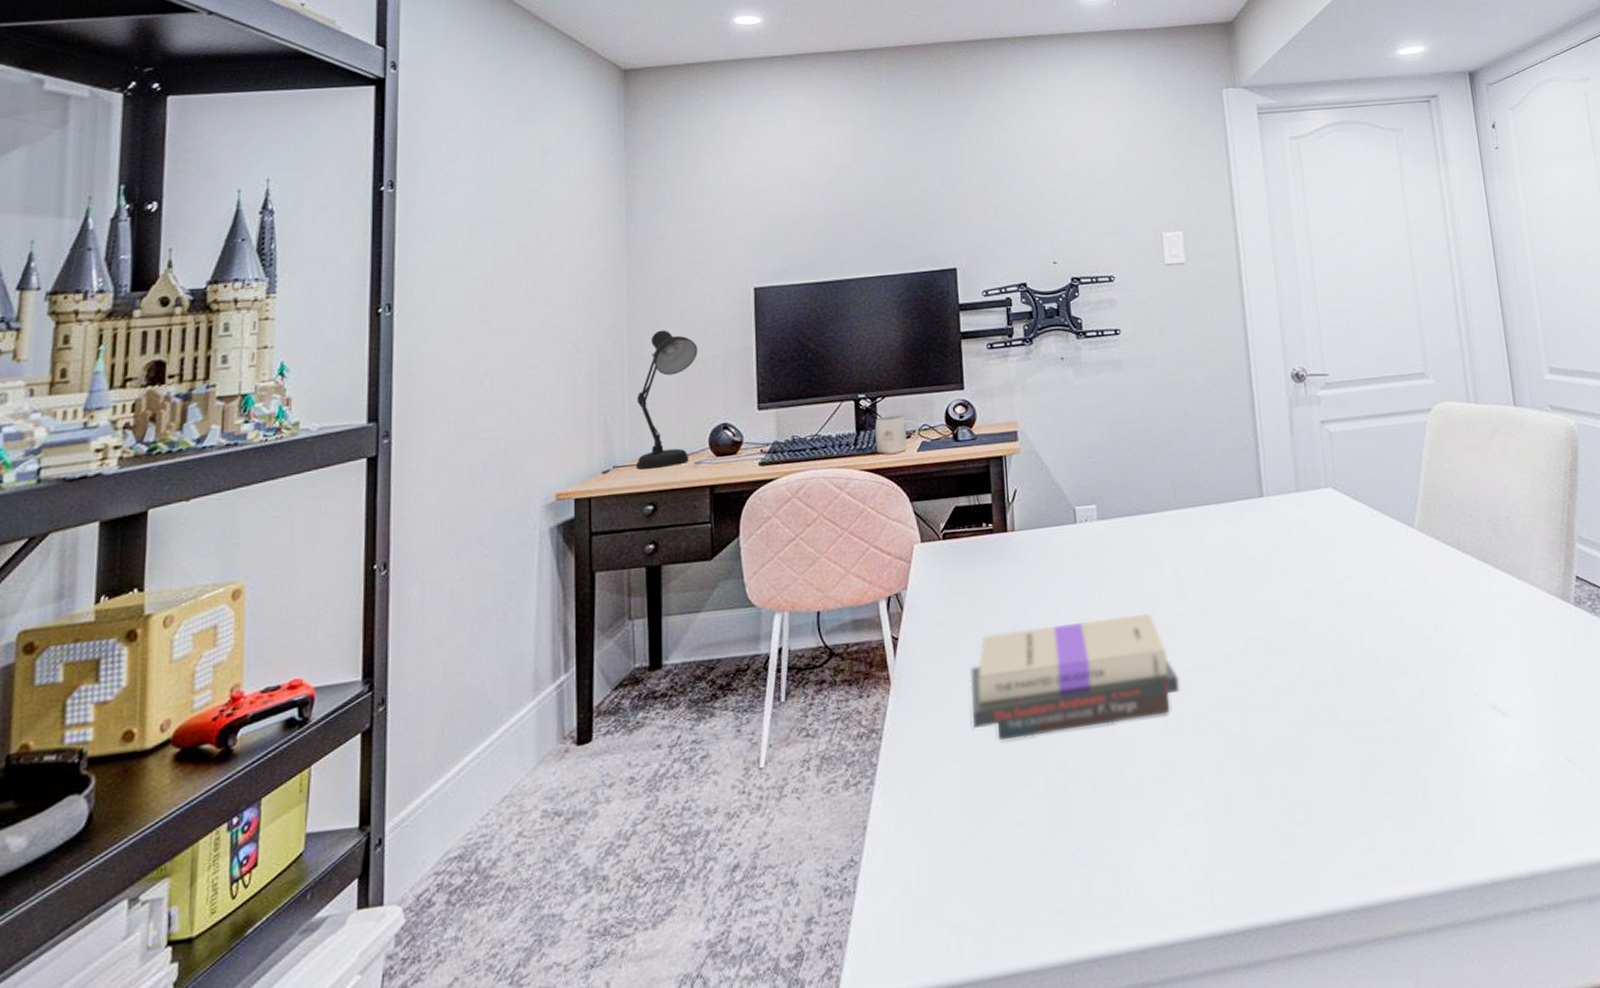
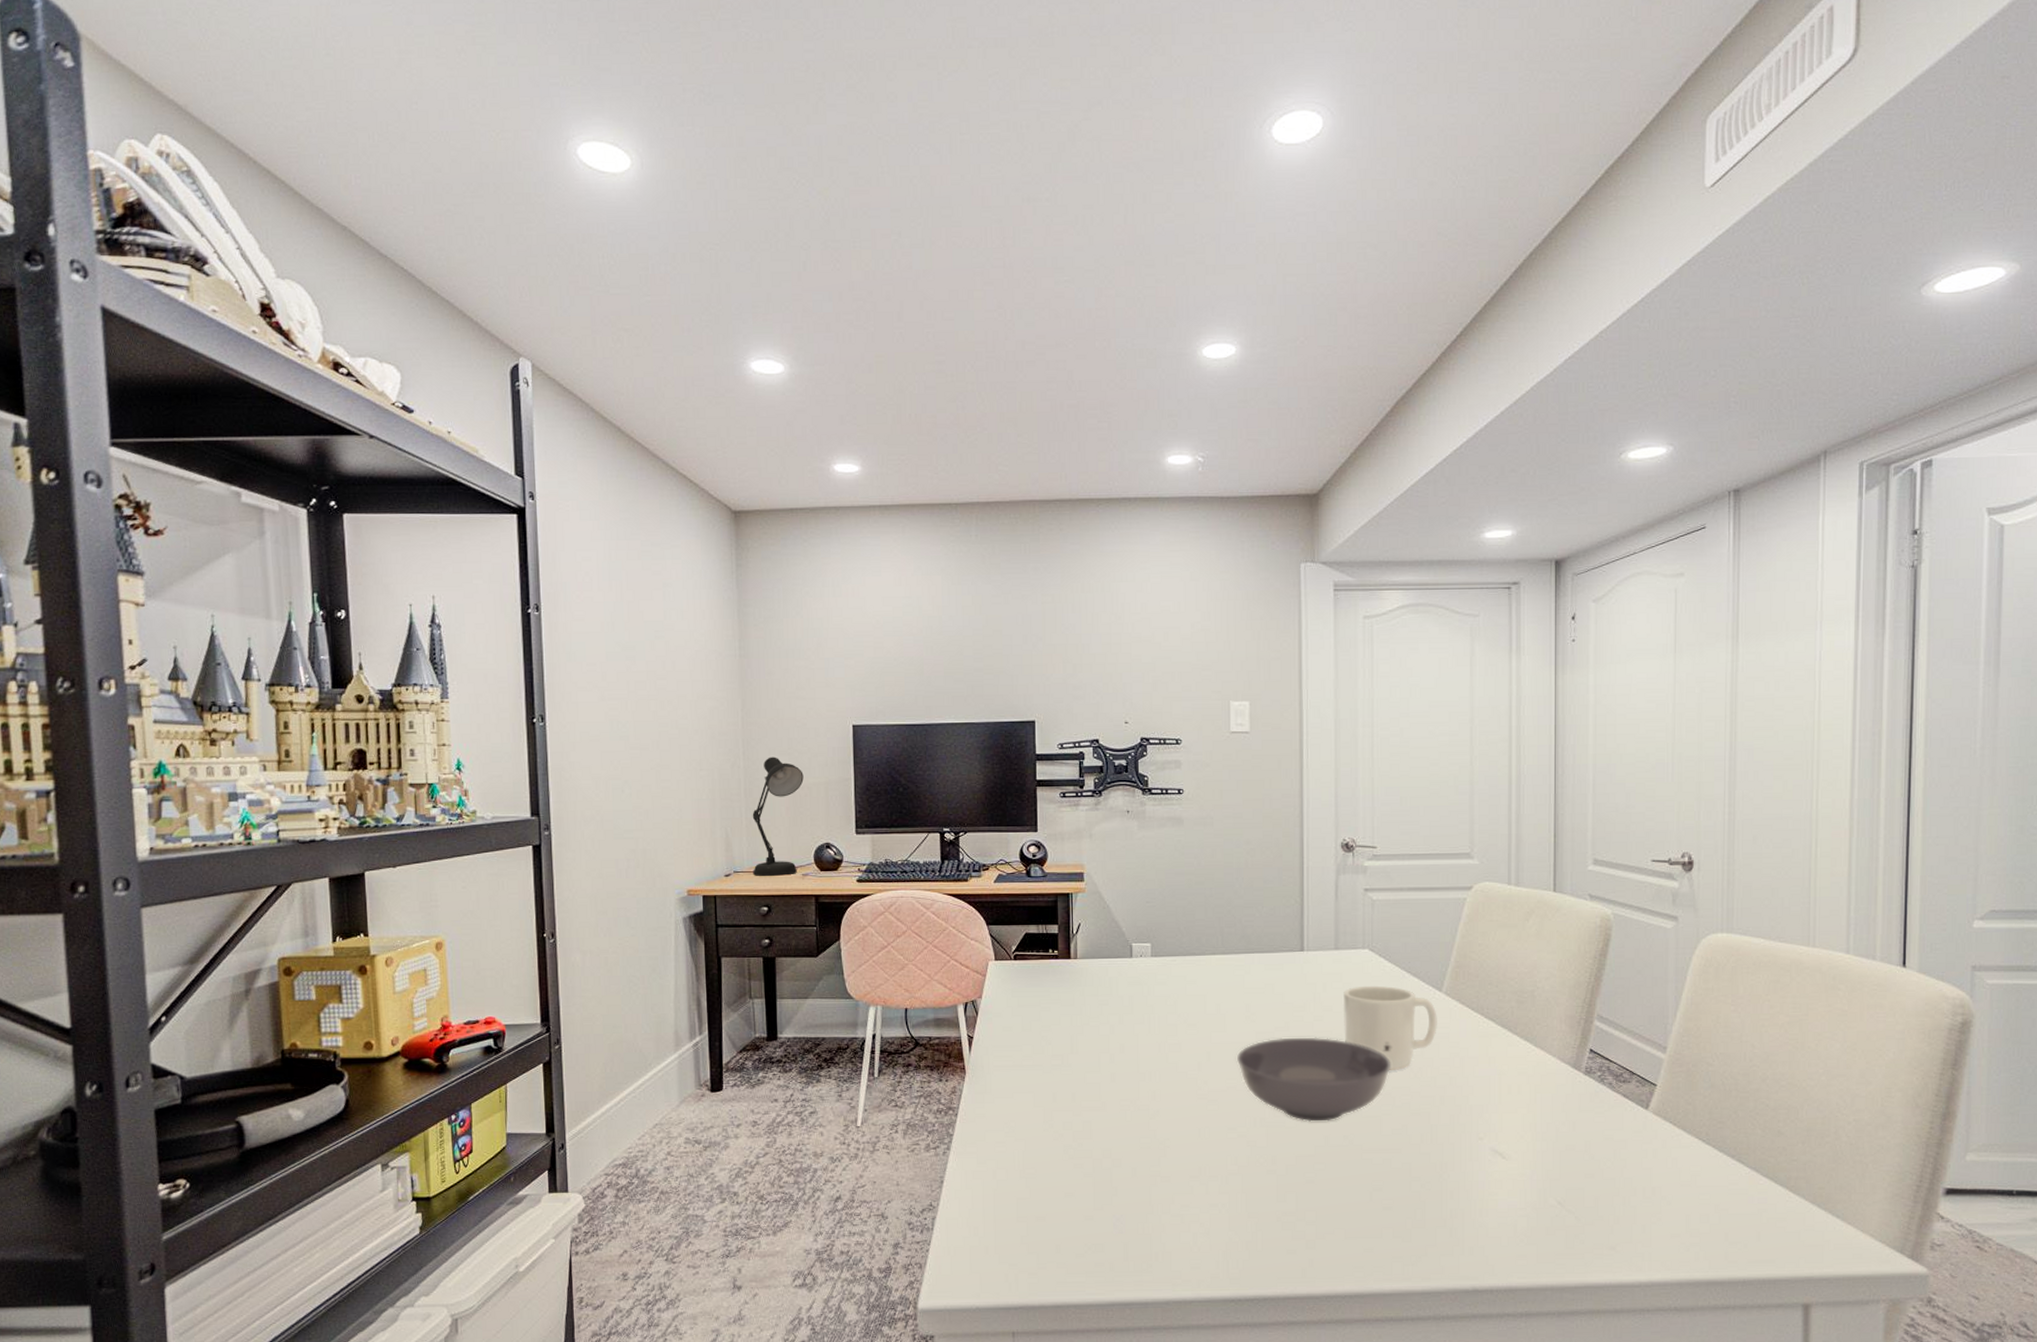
mug: present [875,414,919,455] -> none [957,849,996,883]
books: present [970,613,1180,740] -> none [1033,1039,1214,1128]
bowl: none [1201,594,1371,697] -> present [1236,1037,1391,1122]
mug: none [1310,527,1414,626] -> present [1342,985,1437,1071]

